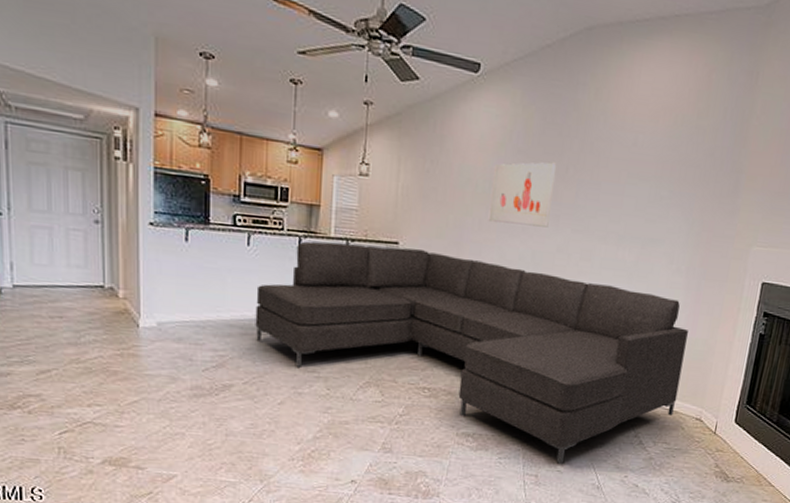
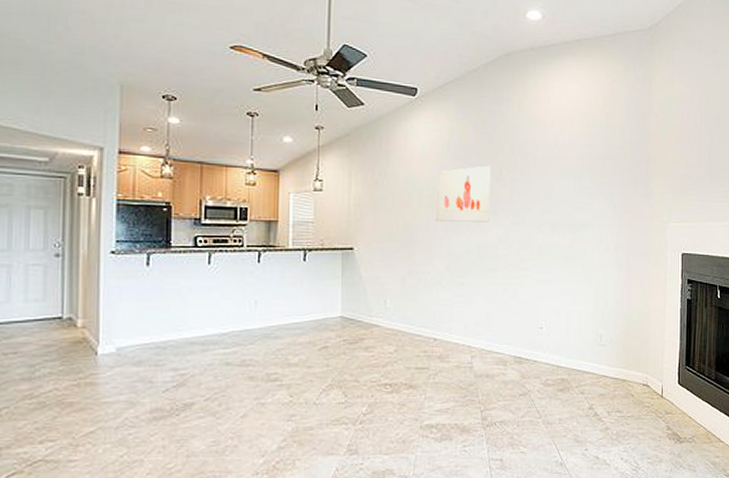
sofa: present [255,241,688,465] -> none [216,253,624,446]

